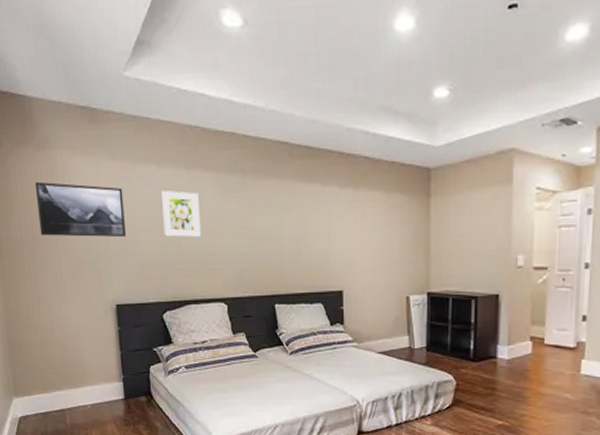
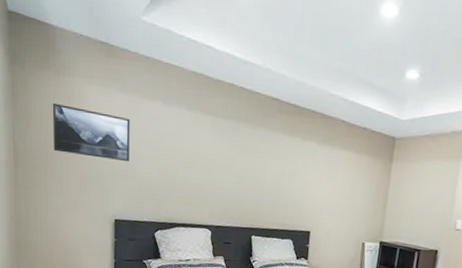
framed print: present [160,191,202,238] -> none [162,126,196,171]

